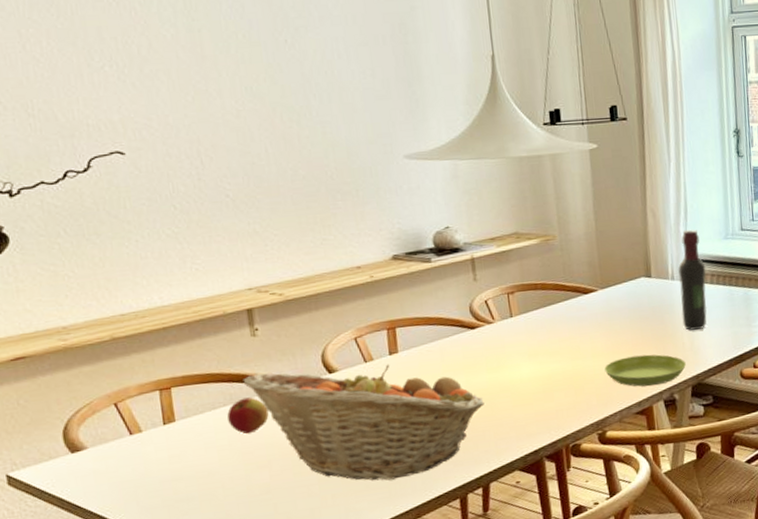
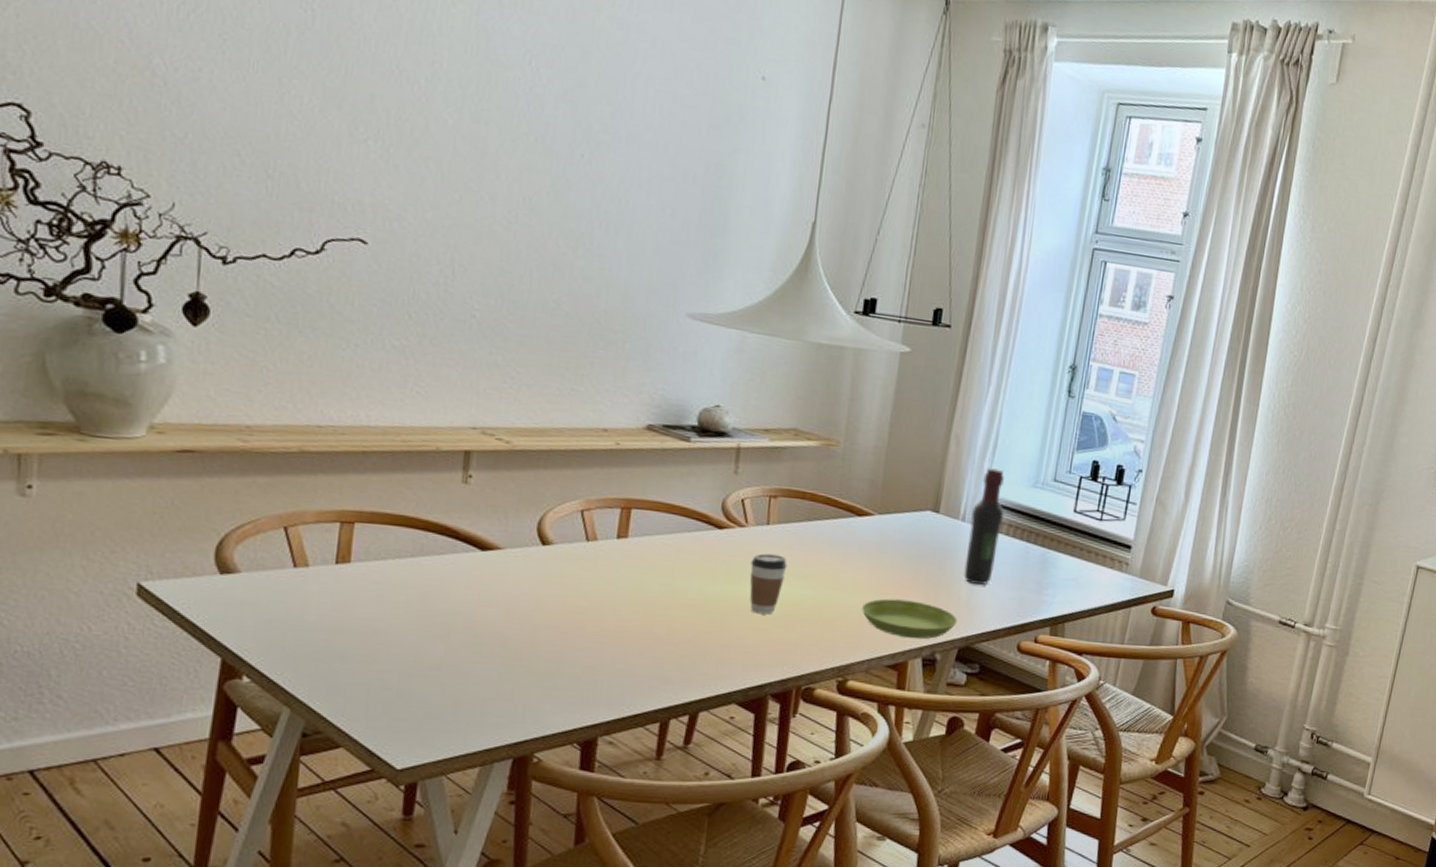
apple: present [227,397,269,435] -> none [412,552,461,596]
fruit basket: present [243,364,485,481] -> none [440,526,714,684]
coffee cup: none [504,340,536,393] -> present [749,553,788,615]

